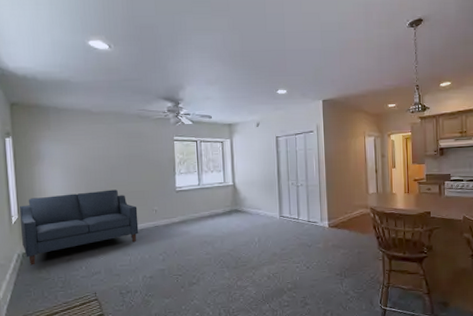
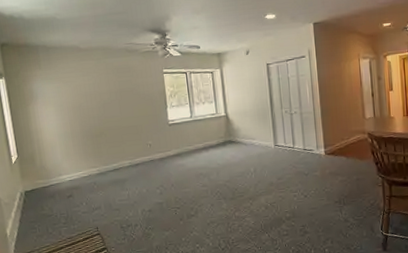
sofa: present [20,189,139,265] -> none [18,125,135,203]

